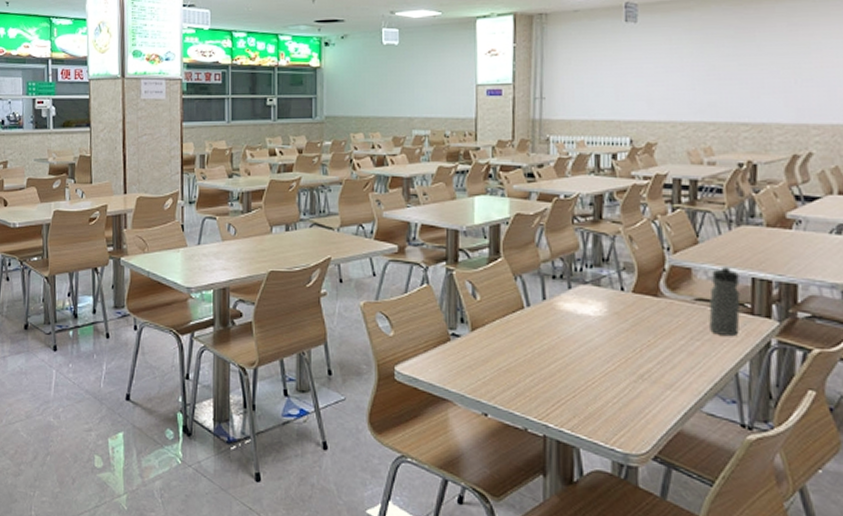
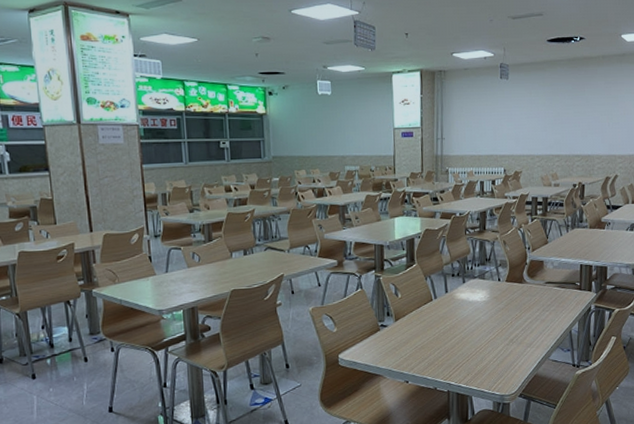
water bottle: present [709,267,741,336] -> none [554,258,574,306]

